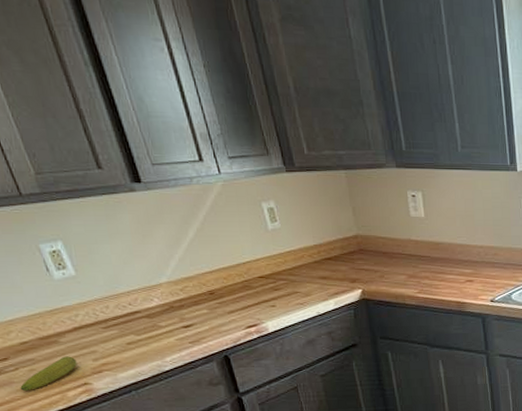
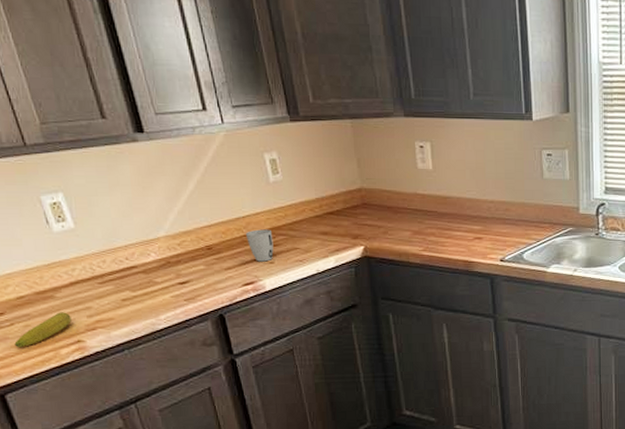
cup: none [247,274,275,305] -> present [246,229,274,262]

